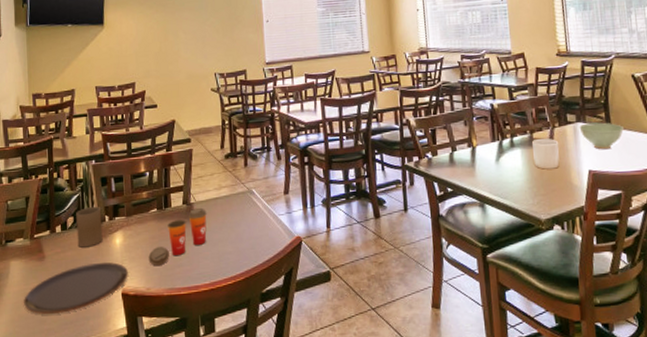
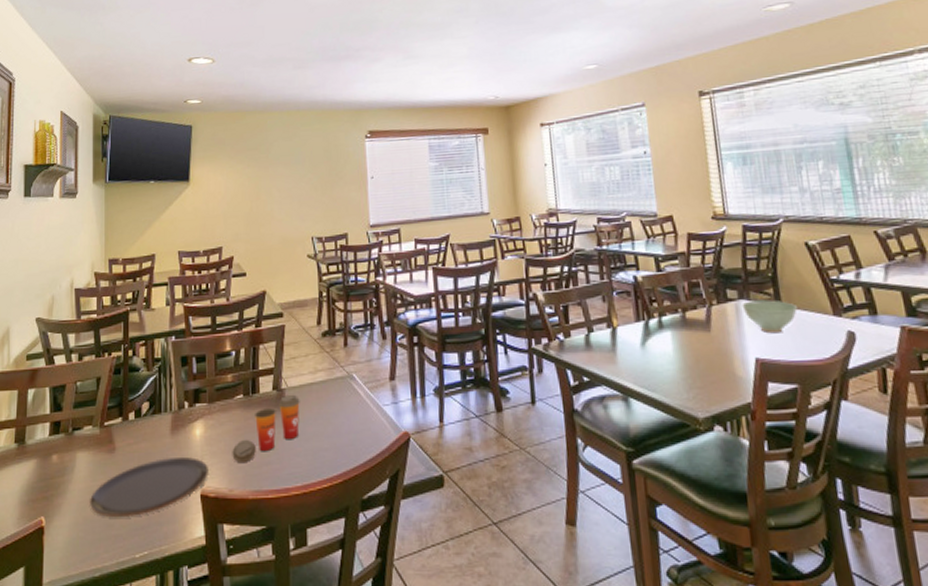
cup: present [76,206,103,248] -> none [152,390,181,439]
mug: present [531,138,560,170] -> none [684,318,719,357]

